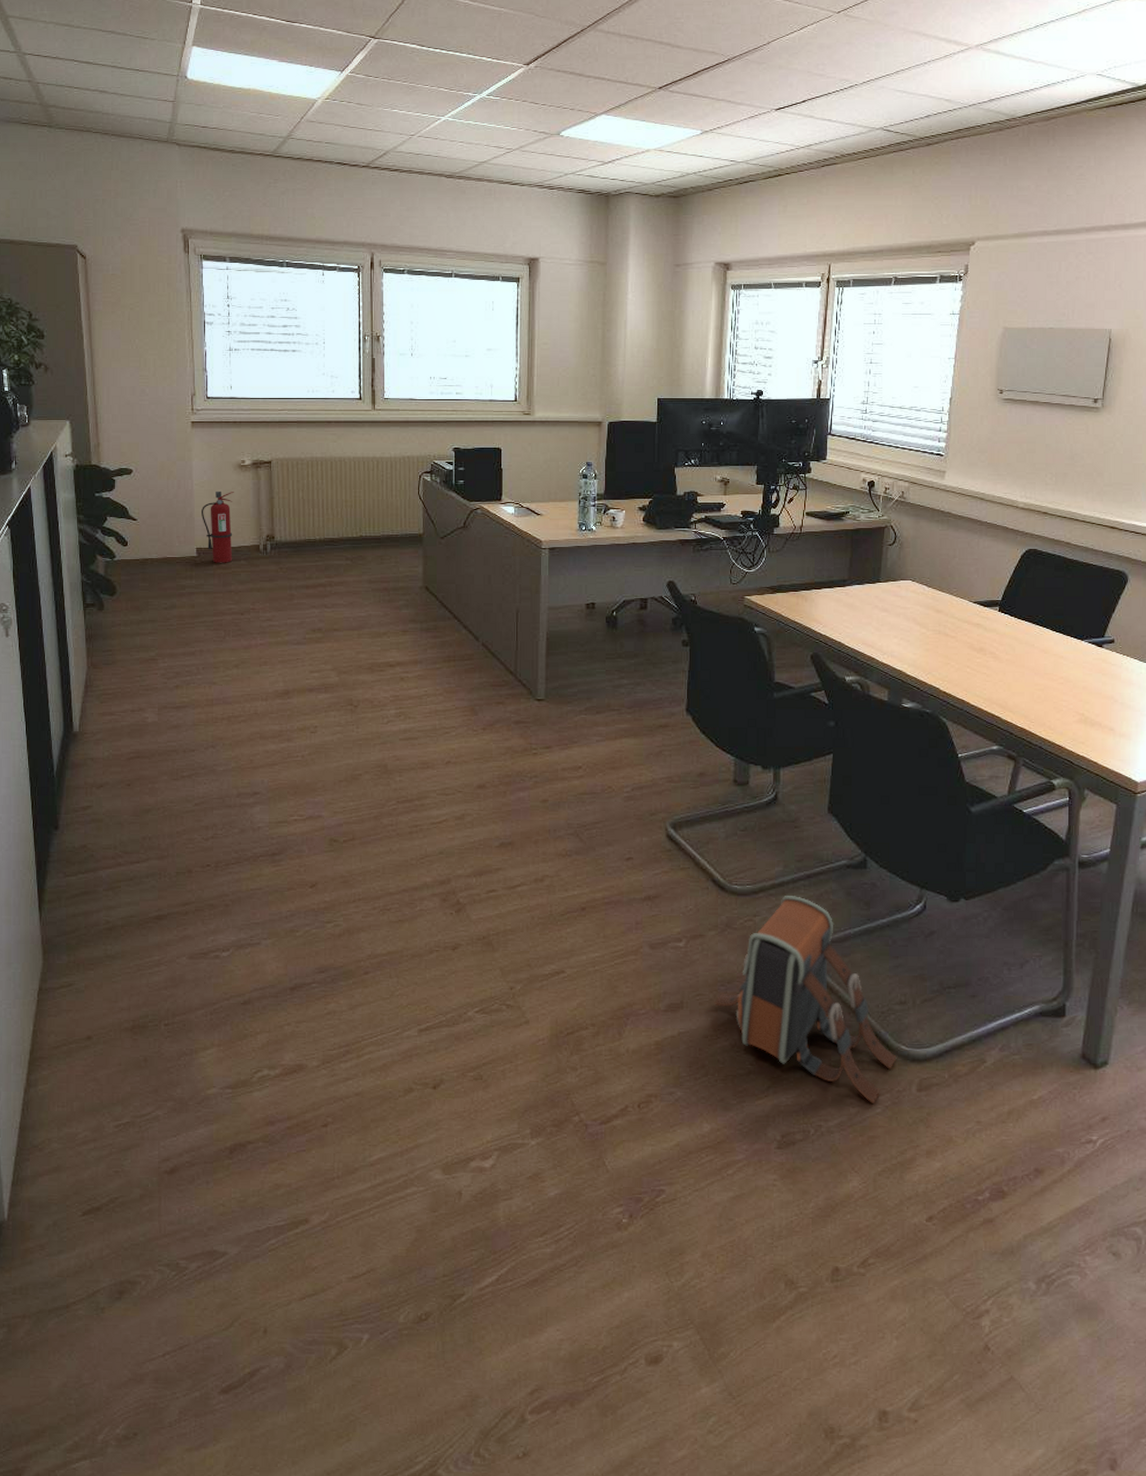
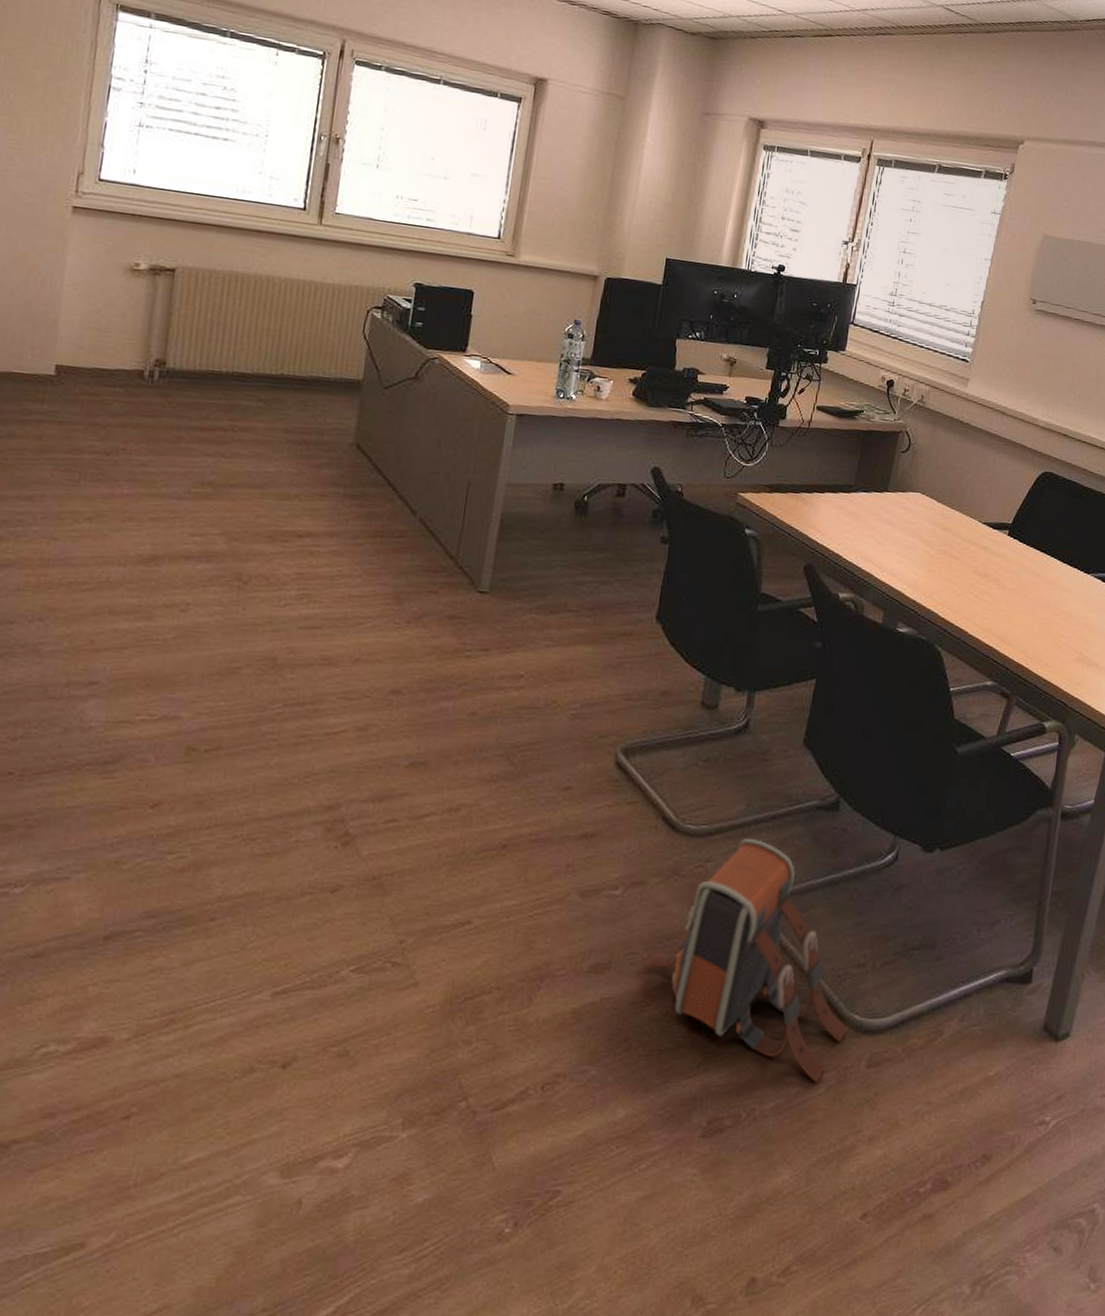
fire extinguisher: present [202,490,234,563] -> none [69,296,119,388]

